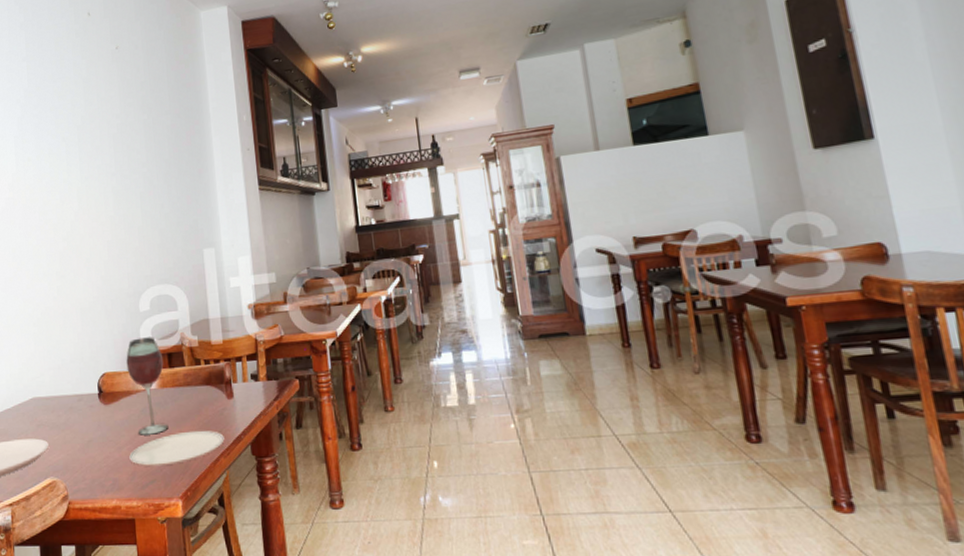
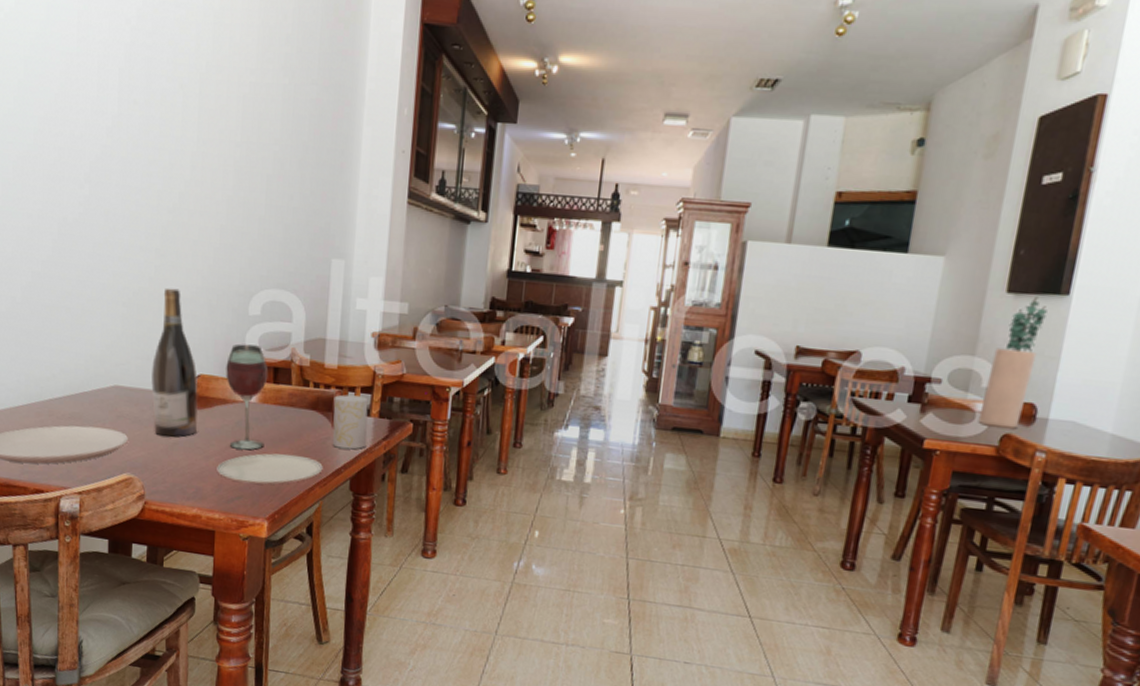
wine bottle: none [63,302,108,436] -> present [151,287,198,437]
cup: none [224,364,261,417] -> present [332,394,369,450]
vase: none [822,146,874,273] -> present [978,296,1047,430]

